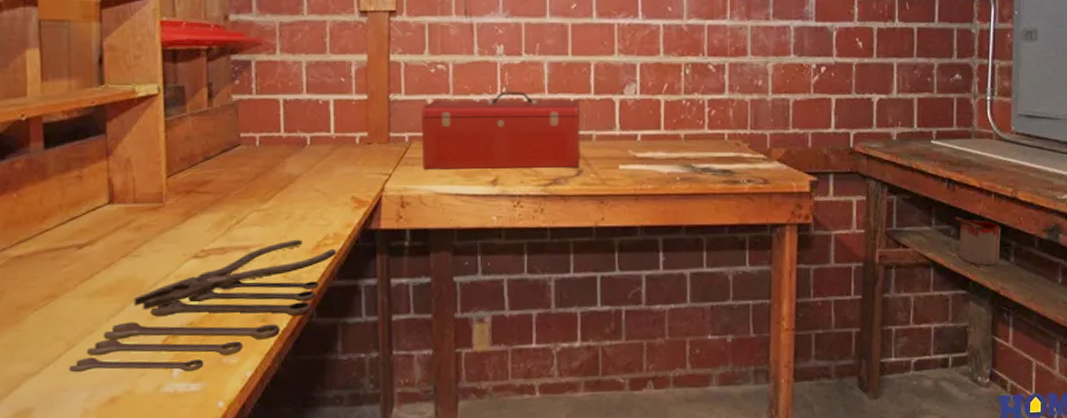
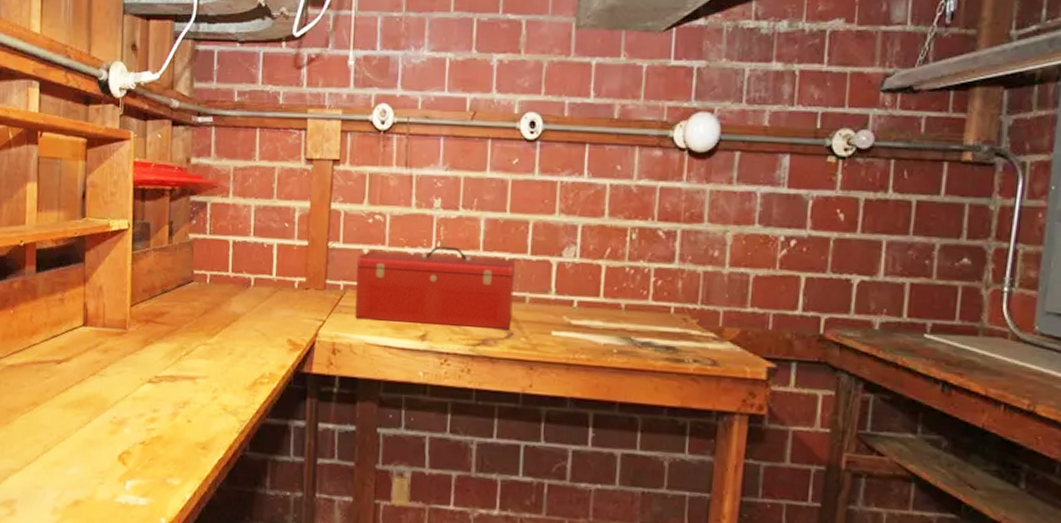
wrench: present [69,280,319,373] -> none [44,408,254,487]
pliers: present [133,239,336,310] -> none [98,375,271,426]
paint can: present [954,216,1001,265] -> none [947,426,1010,489]

